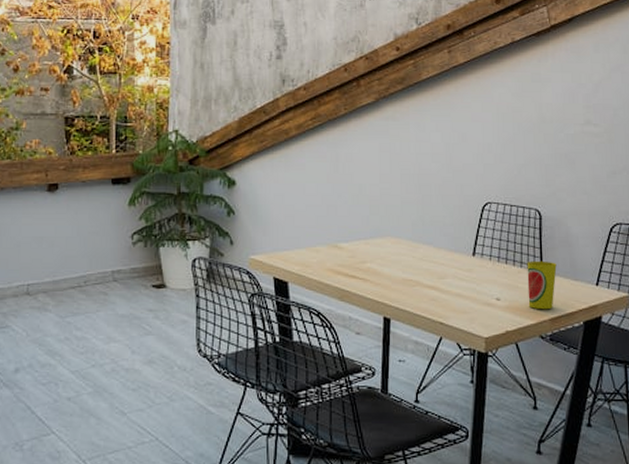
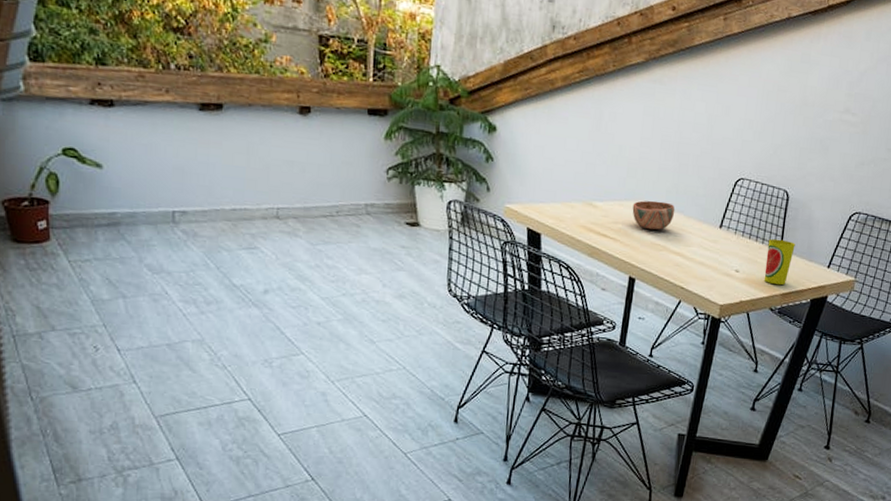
bowl: none [379,235,424,266] -> present [632,200,675,230]

